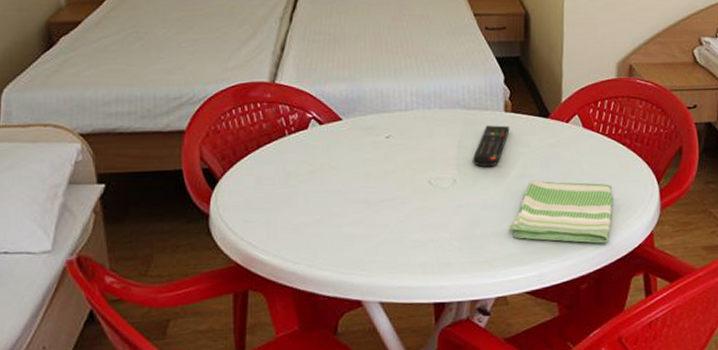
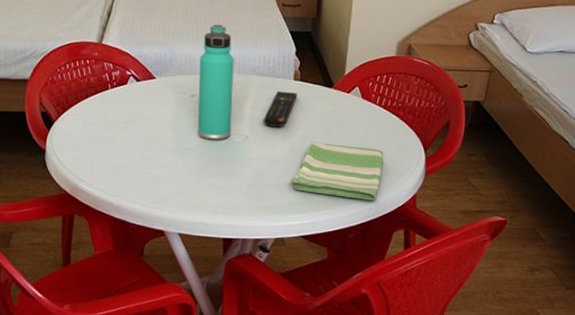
thermos bottle: none [393,54,436,187] -> present [197,25,234,140]

